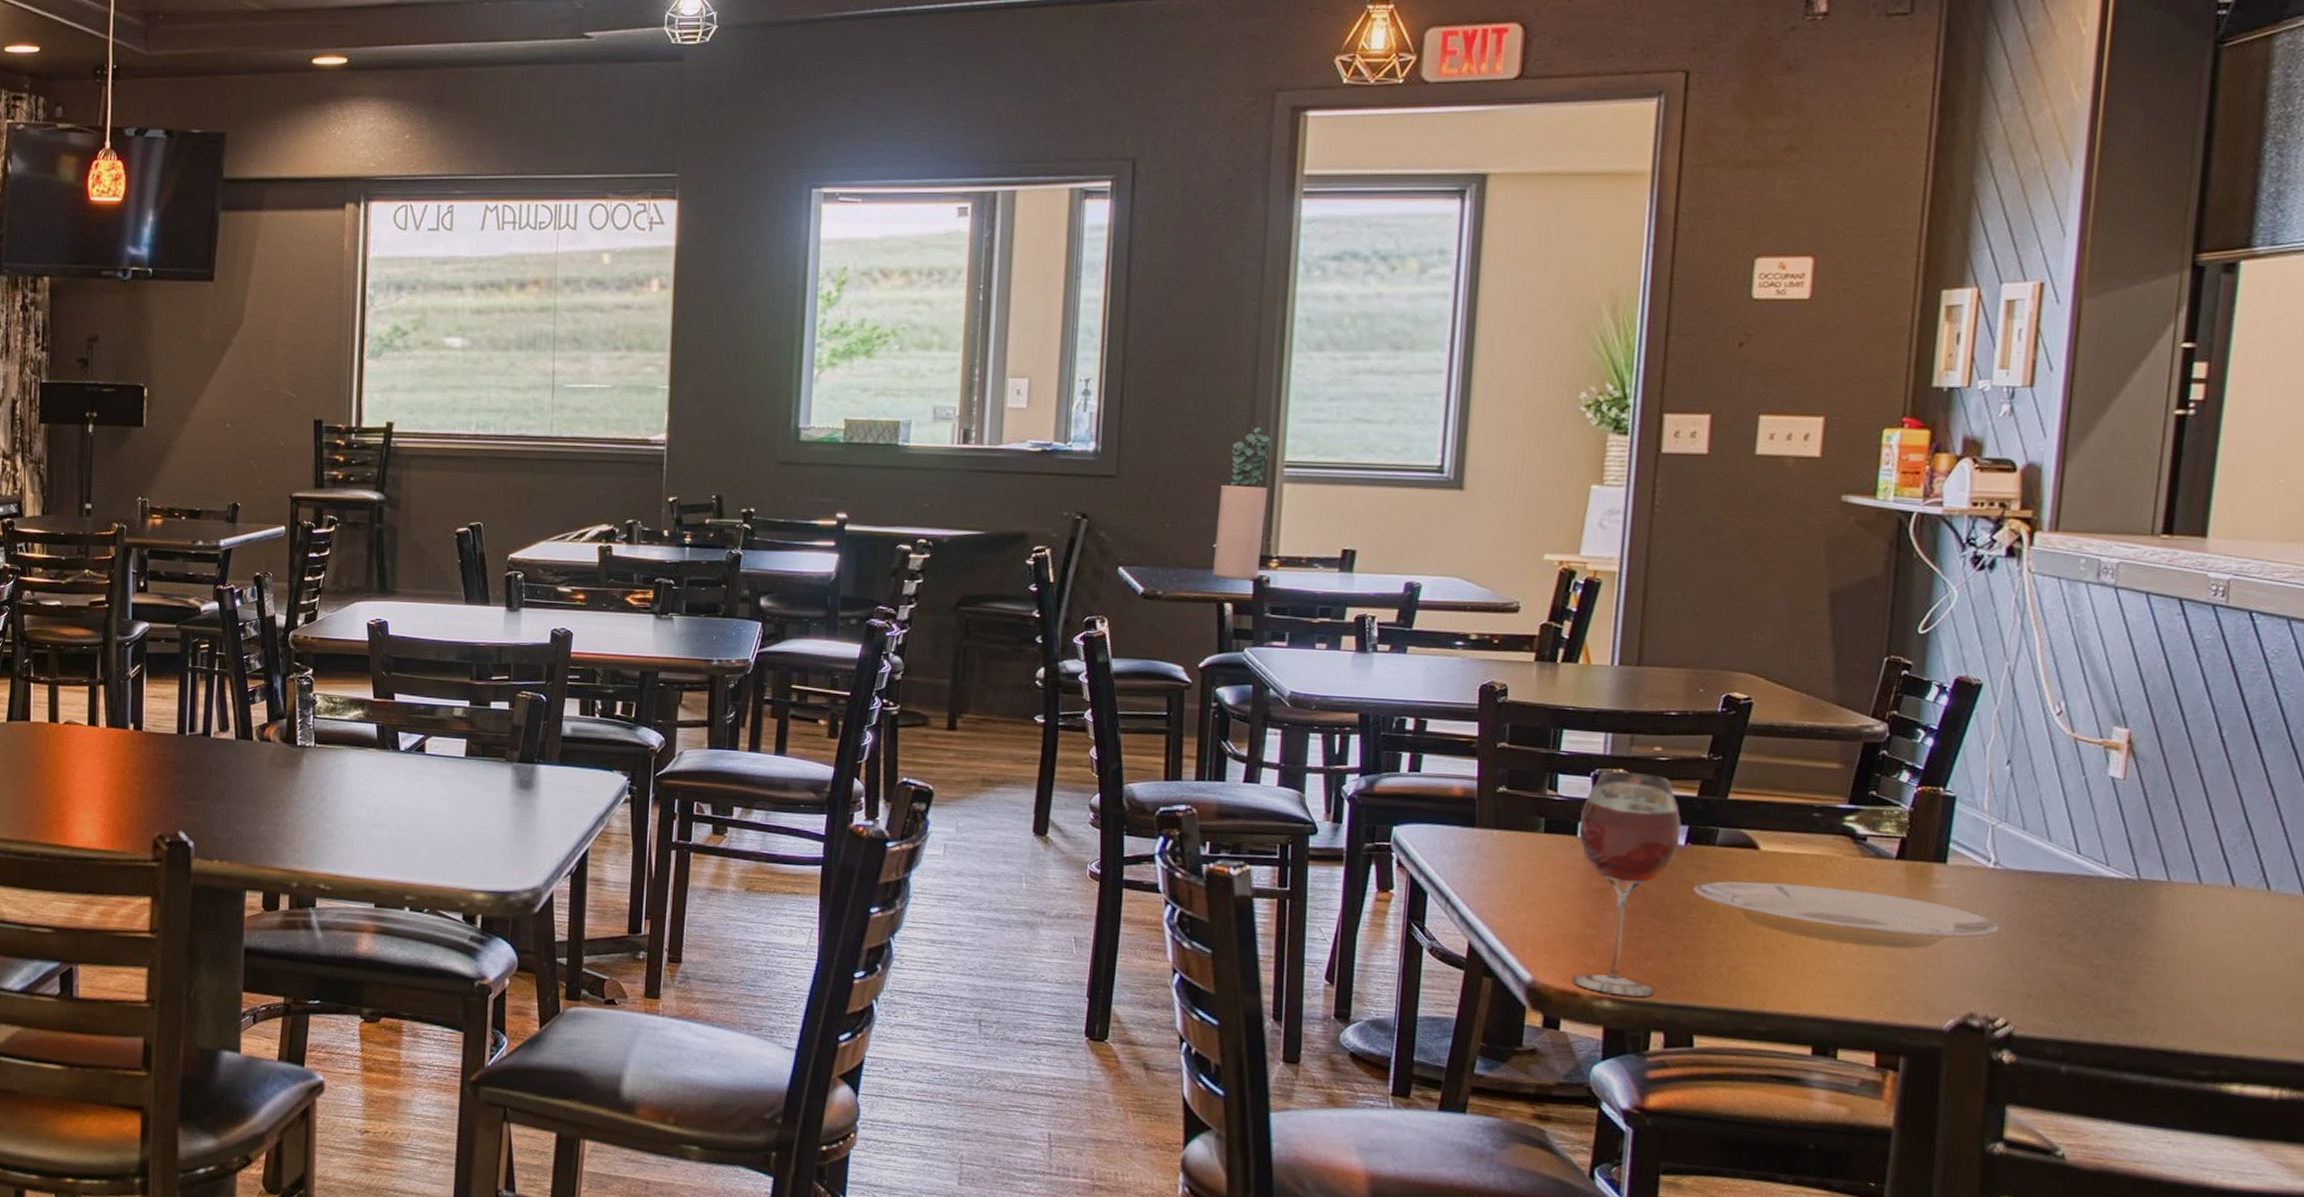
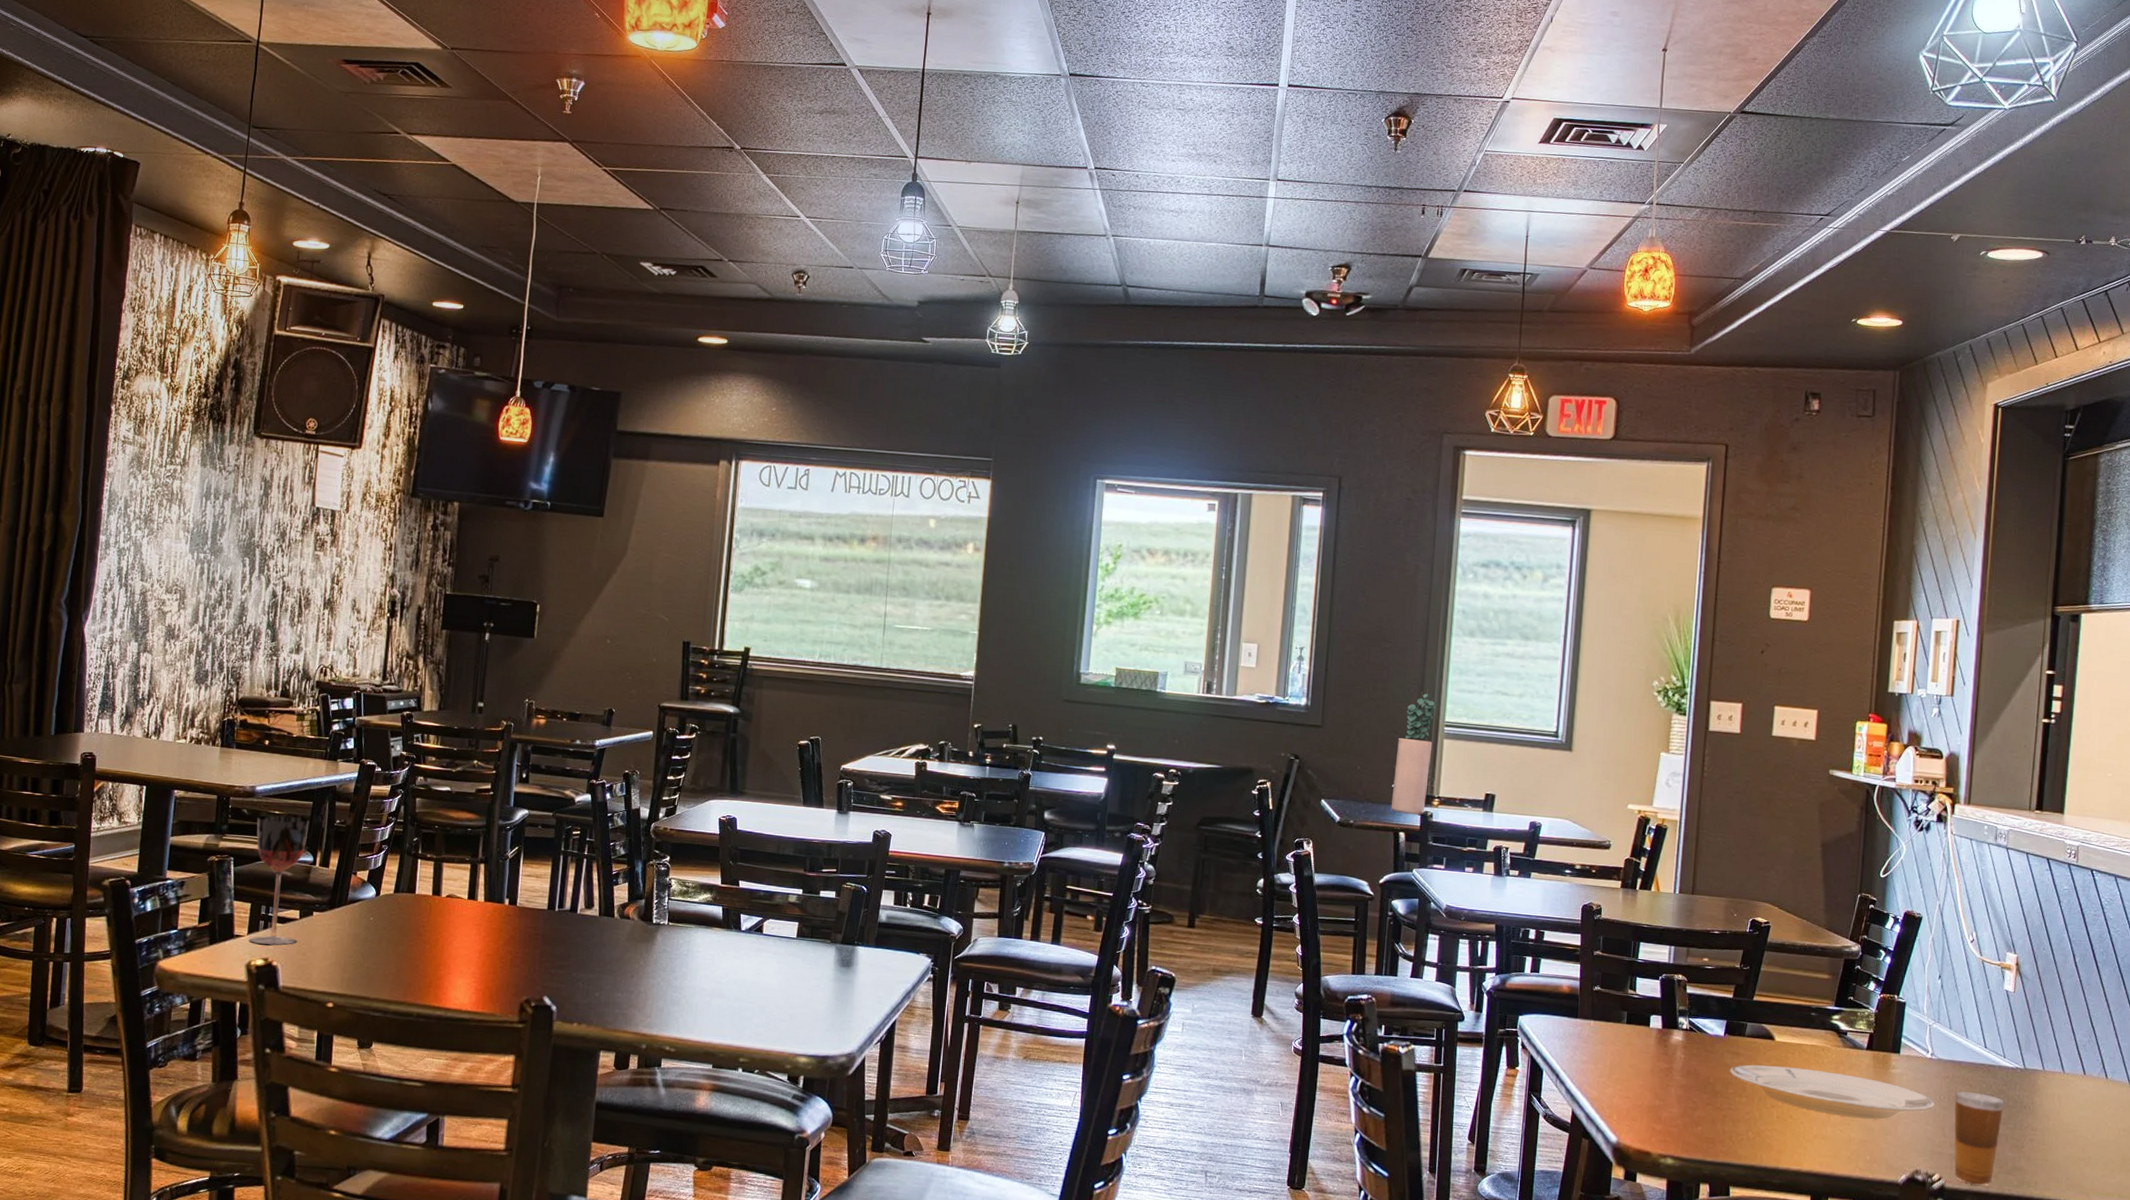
wineglass: present [1571,770,1682,997] -> none [1645,975,1722,1156]
beverage cup: none [2027,911,2105,1032] -> present [1954,1091,2004,1185]

